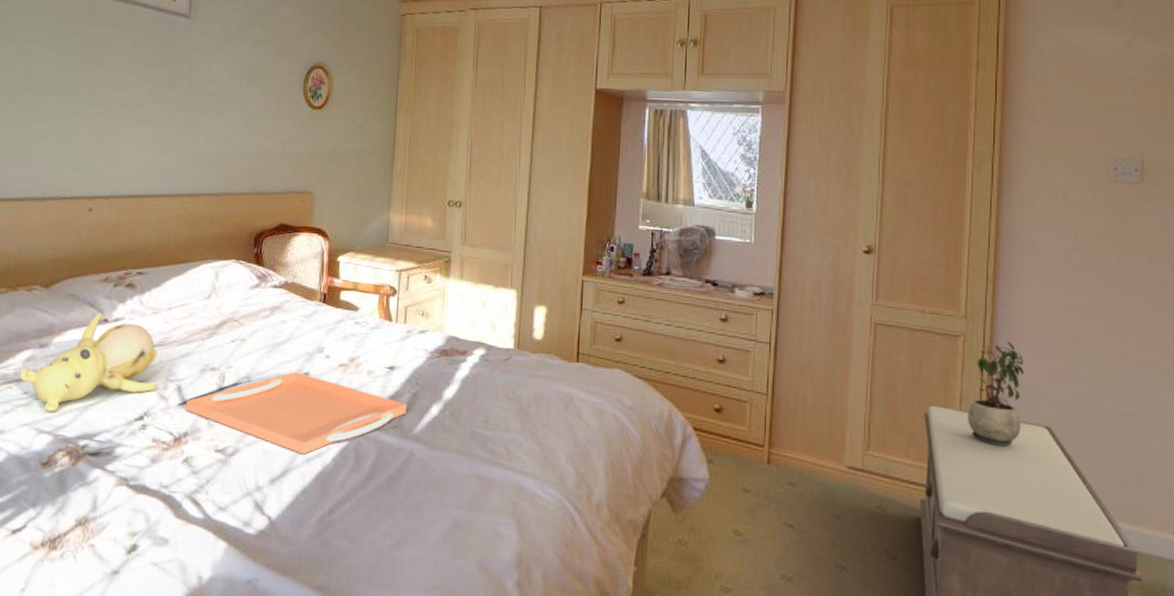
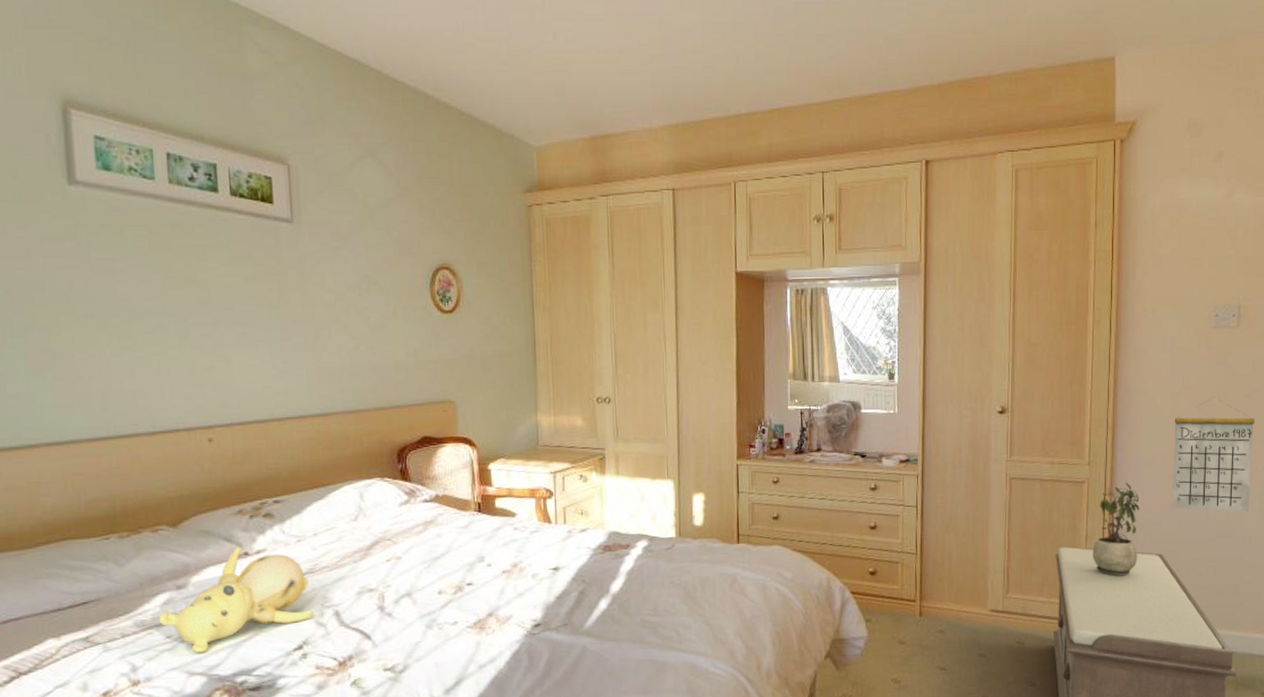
serving tray: present [186,372,407,455] -> none [347,584,575,663]
calendar: none [1062,256,1162,390] -> present [1172,396,1255,512]

